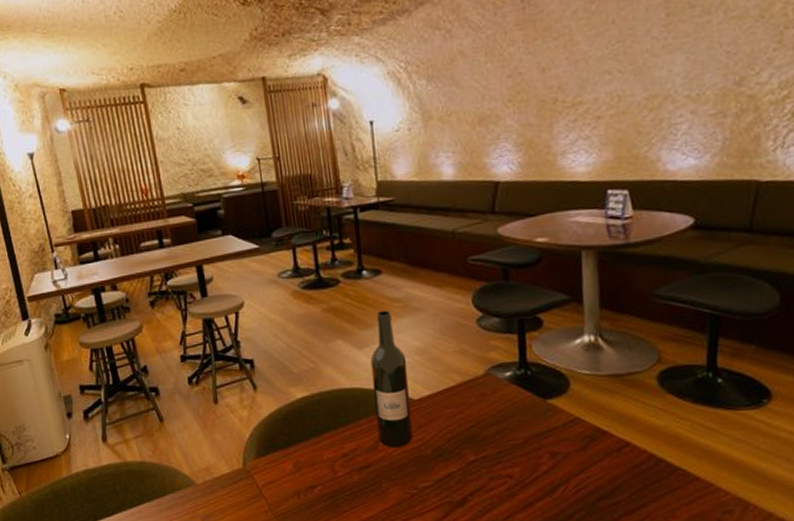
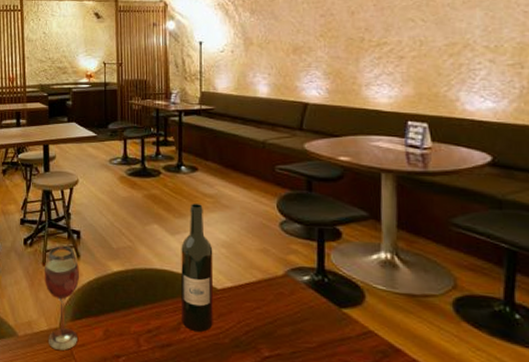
wineglass: none [216,378,266,492] -> present [43,245,80,350]

